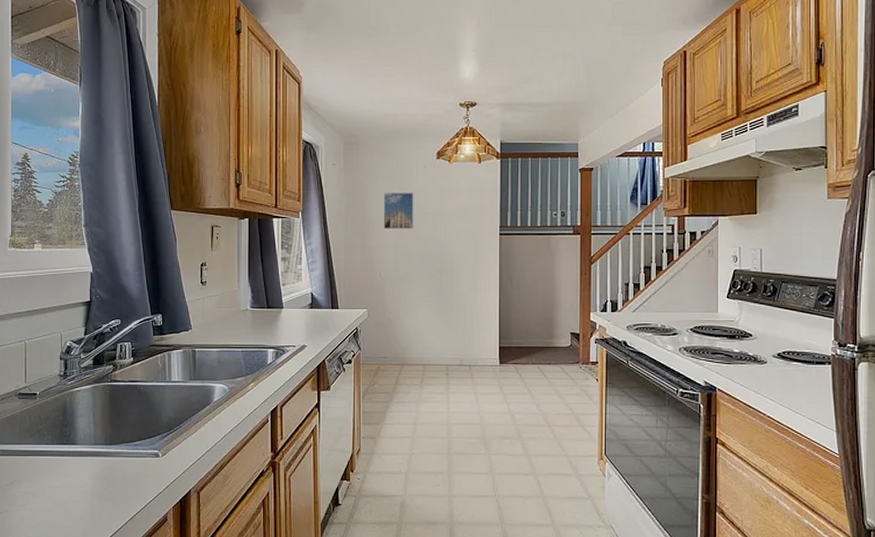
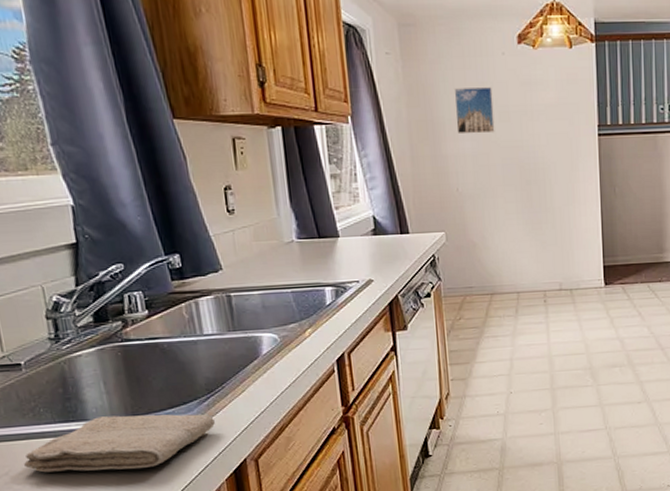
washcloth: none [26,442,170,490] -> present [24,414,215,473]

